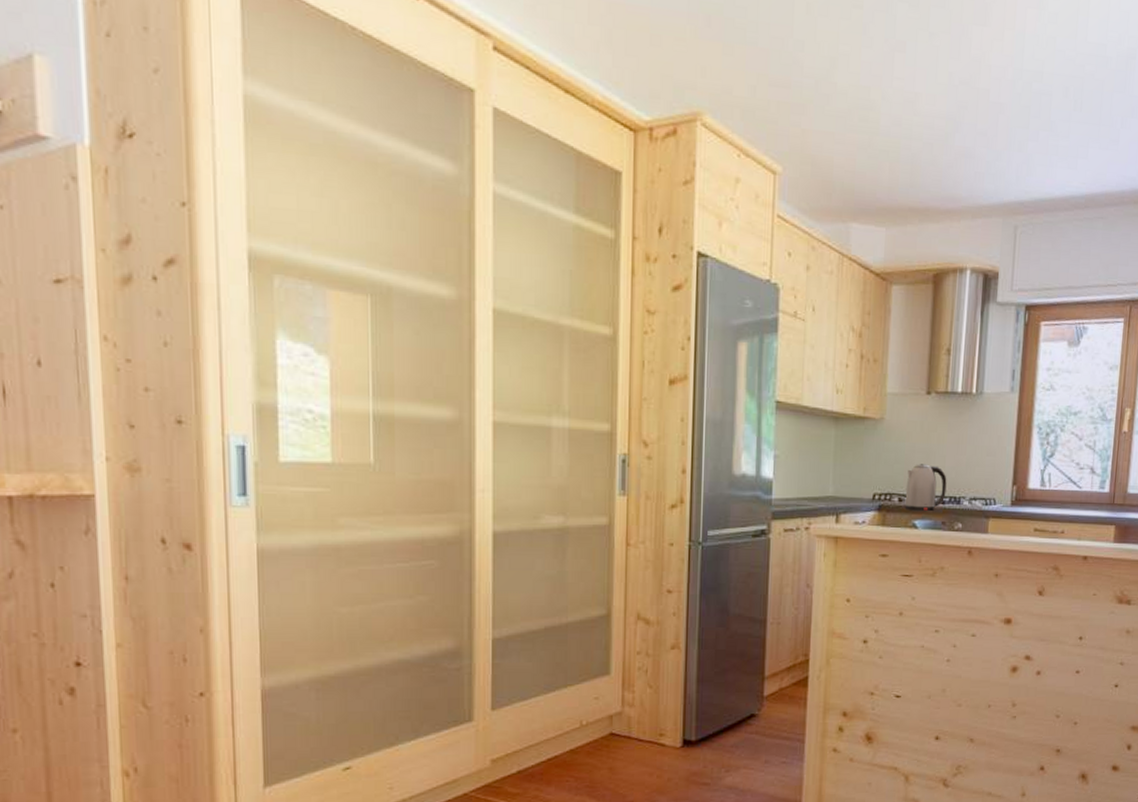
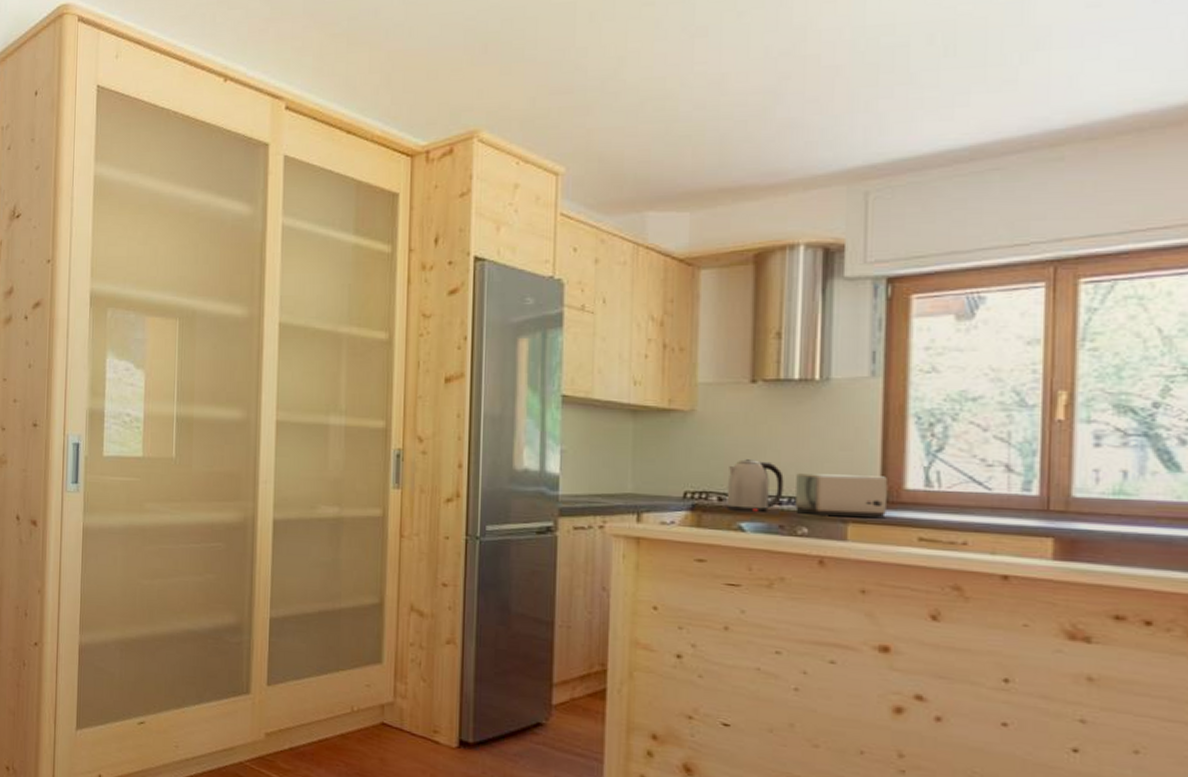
toaster: none [954,475,1017,514] -> present [795,473,887,519]

